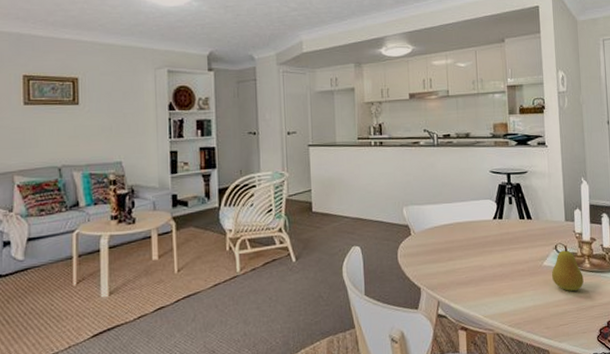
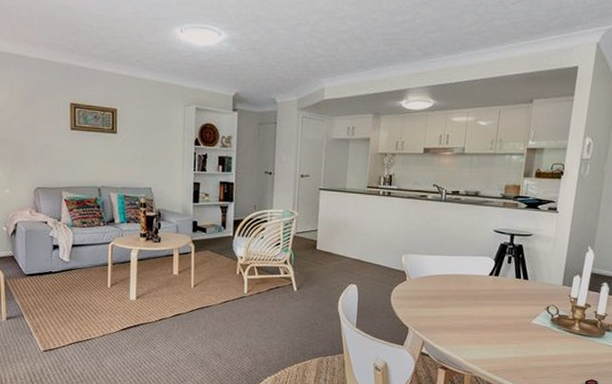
fruit: present [551,245,584,291] -> none [537,307,571,349]

